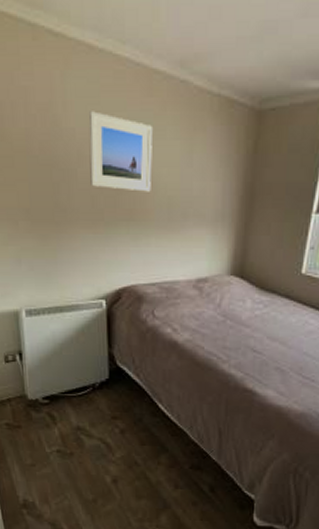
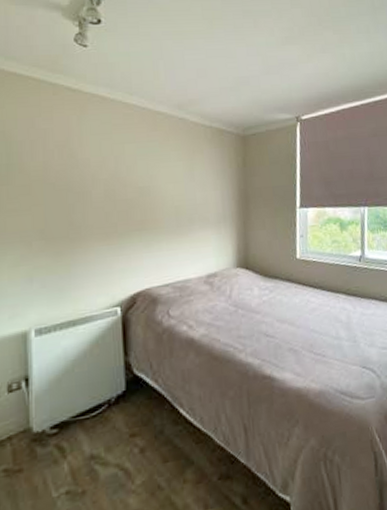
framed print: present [88,111,152,192] -> none [102,144,160,205]

